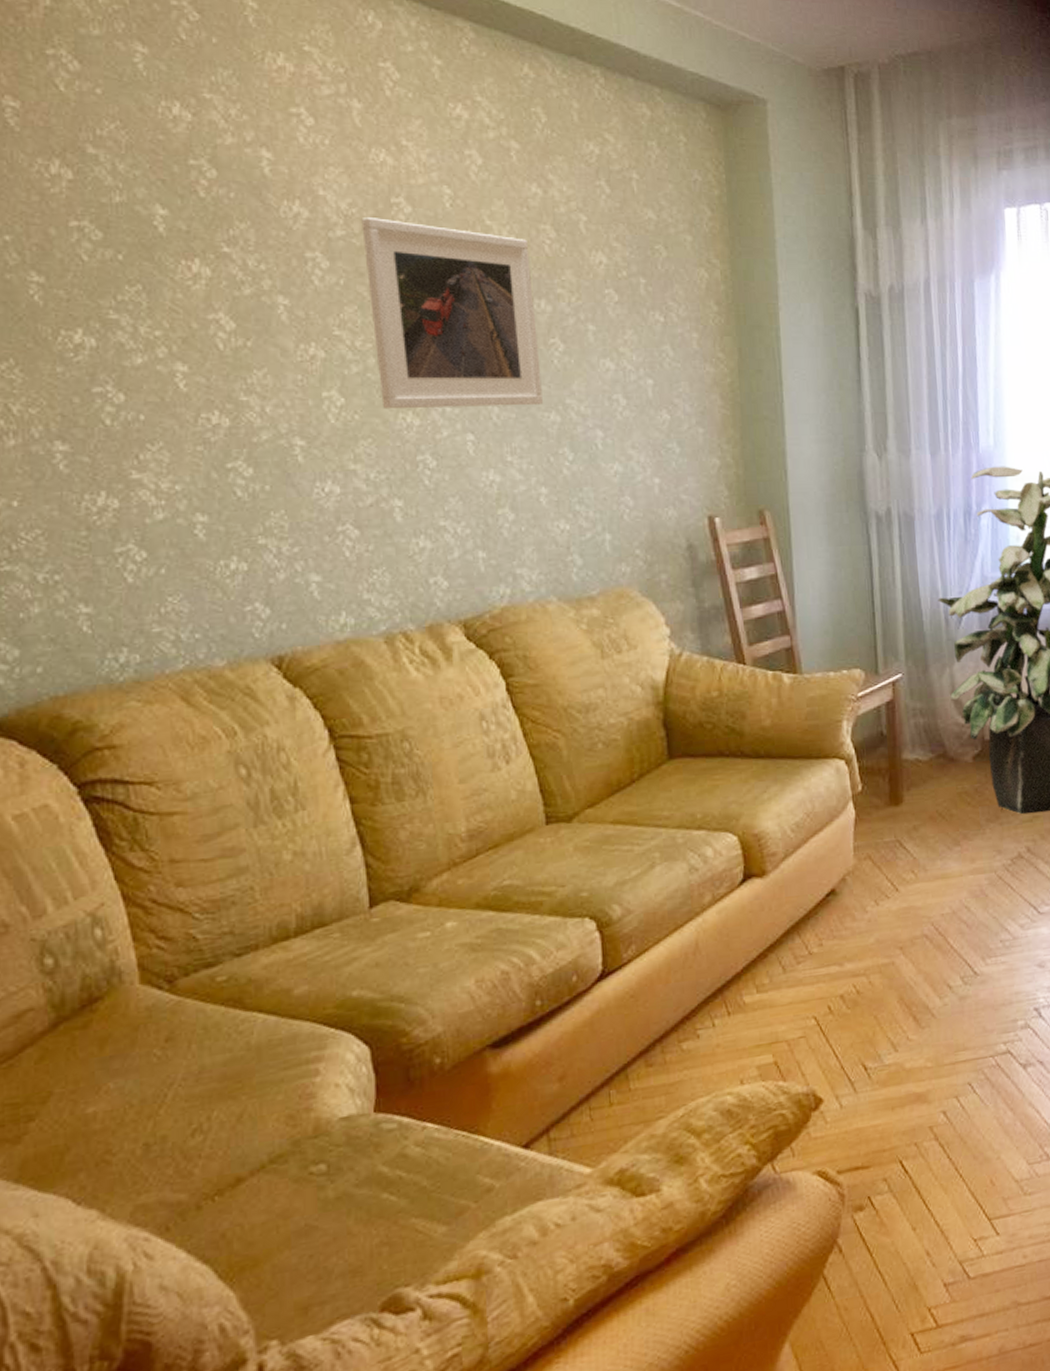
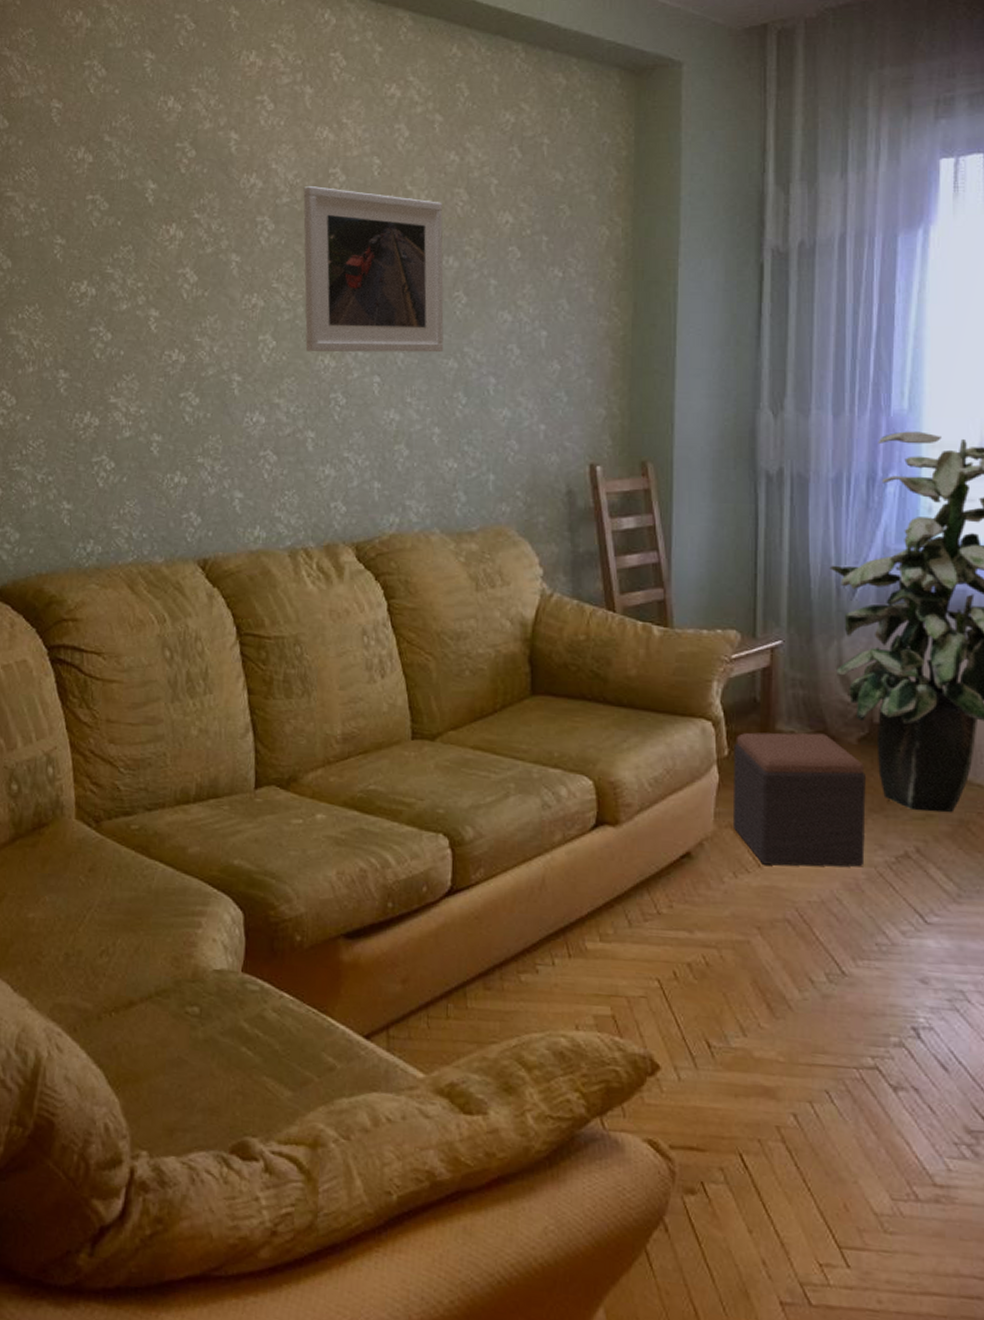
footstool: none [866,756,986,888] -> present [732,732,866,867]

